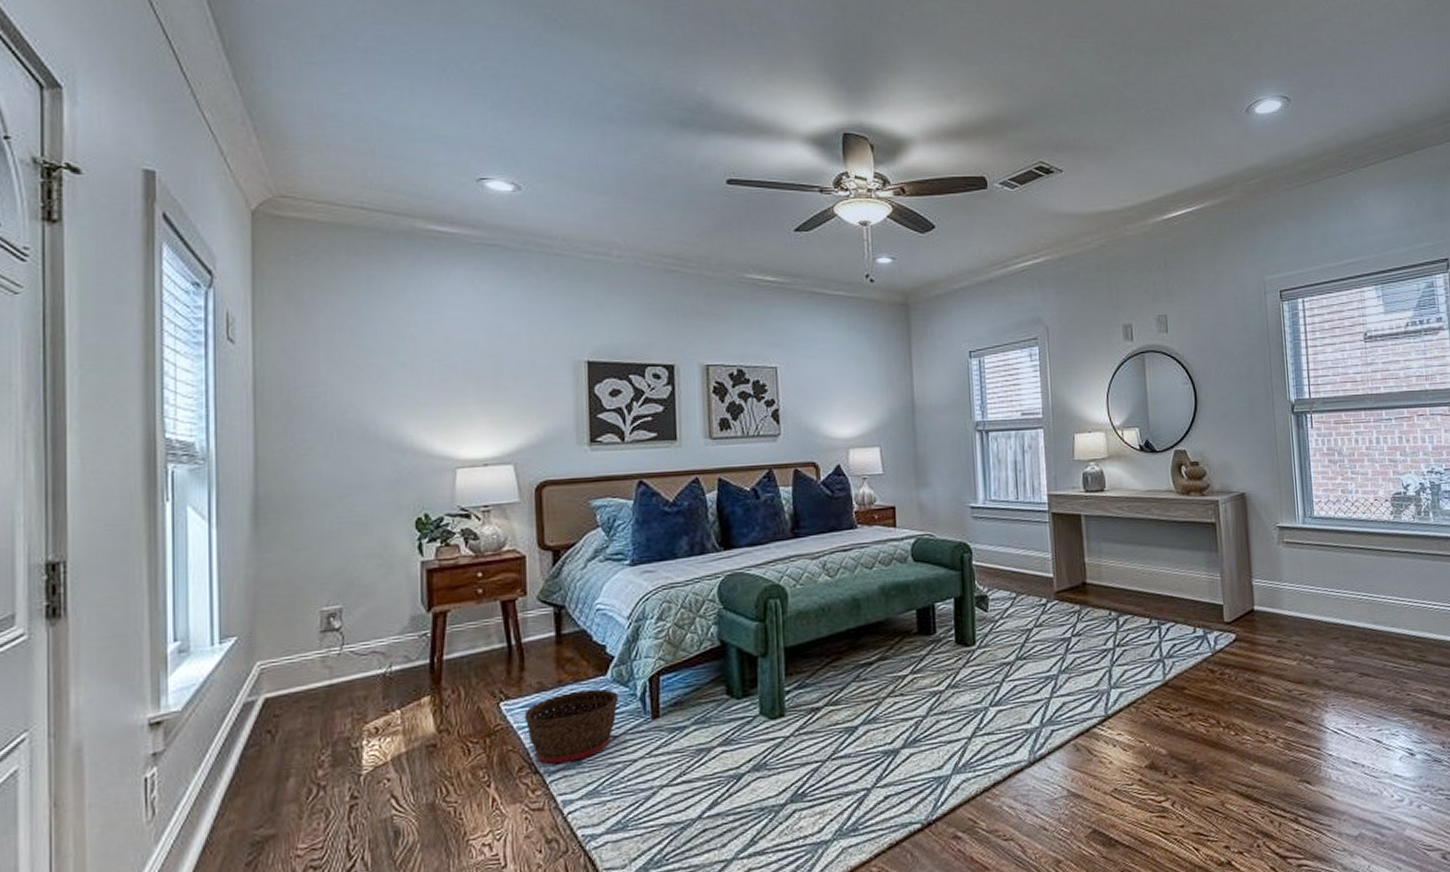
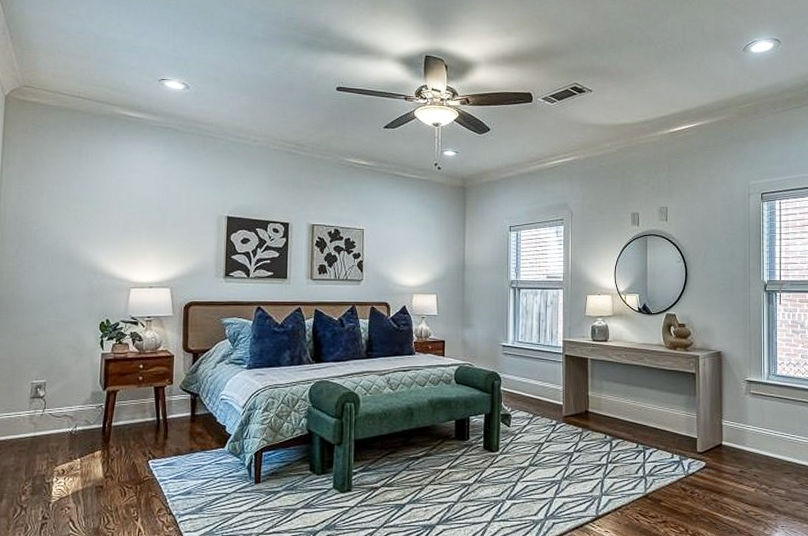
basket: present [524,688,619,764] -> none [165,457,232,508]

